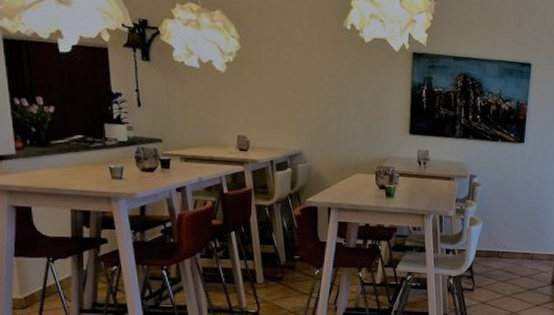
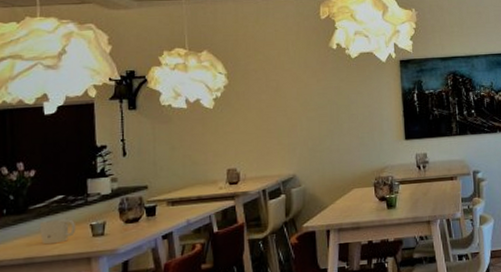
mug: none [61,156,96,180] -> present [39,218,77,245]

